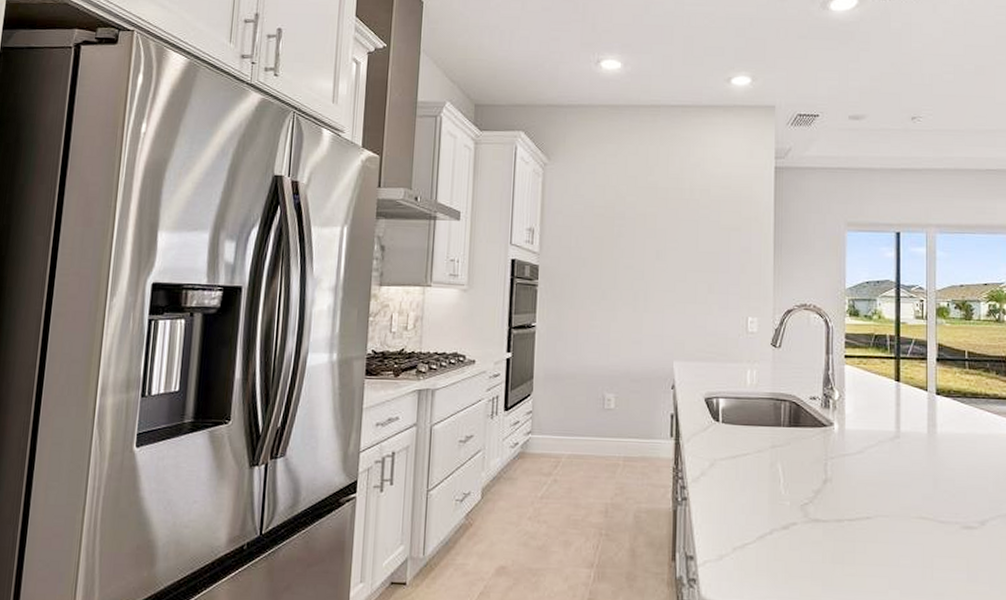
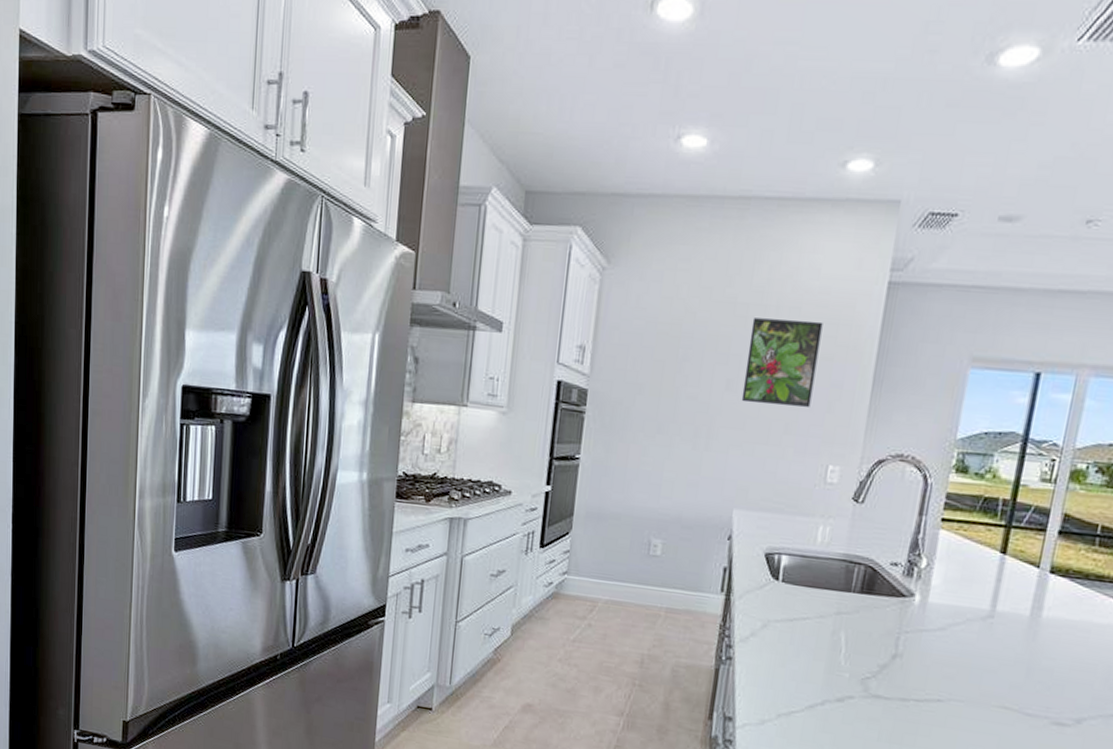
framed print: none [670,199,729,271] -> present [741,318,823,408]

